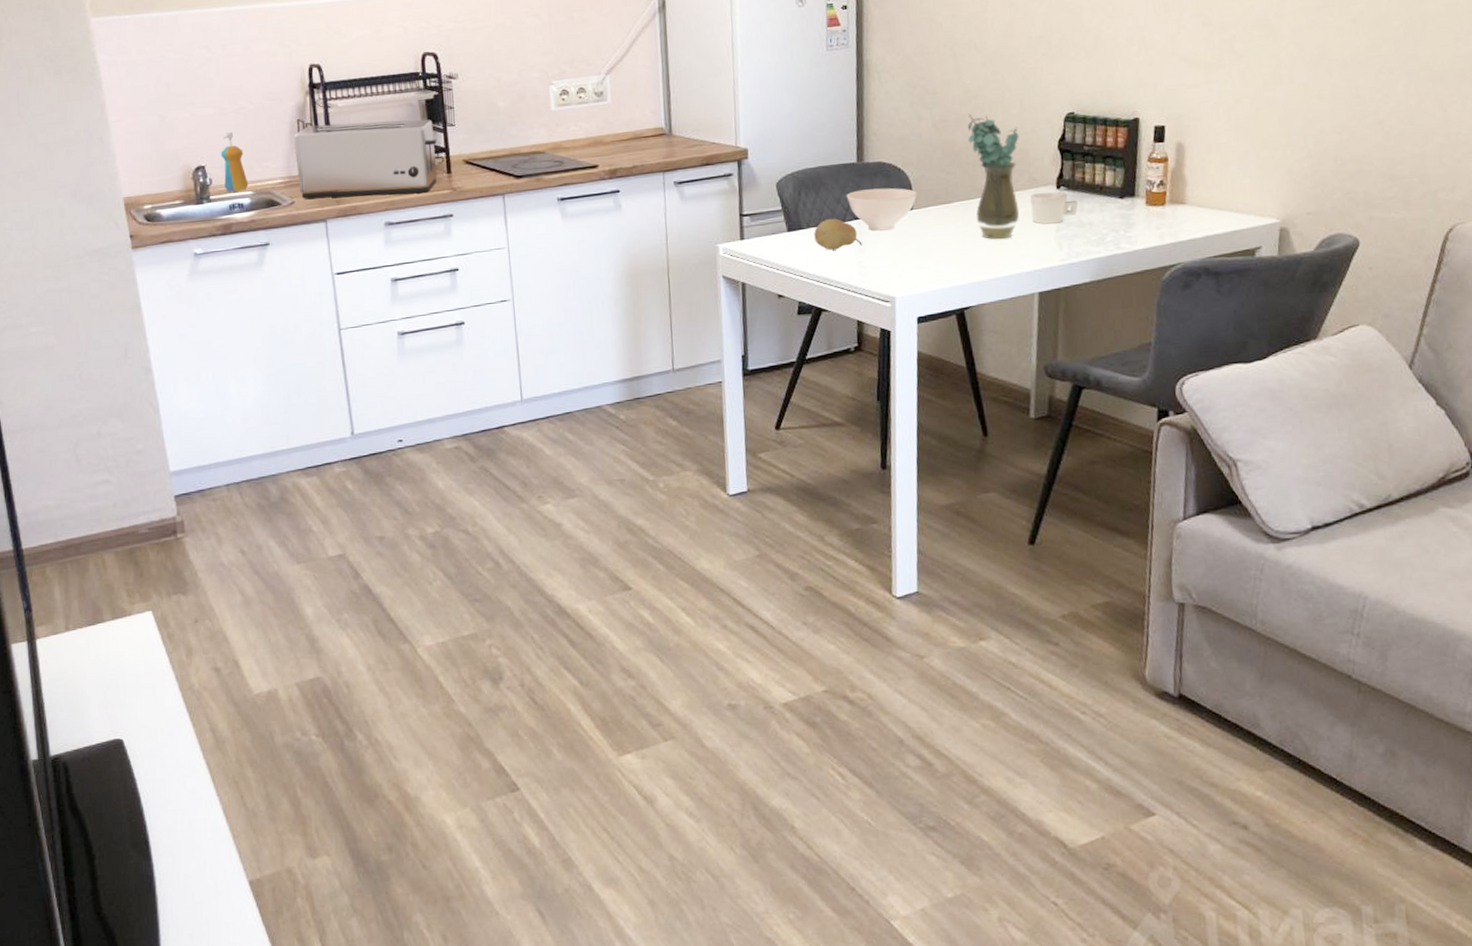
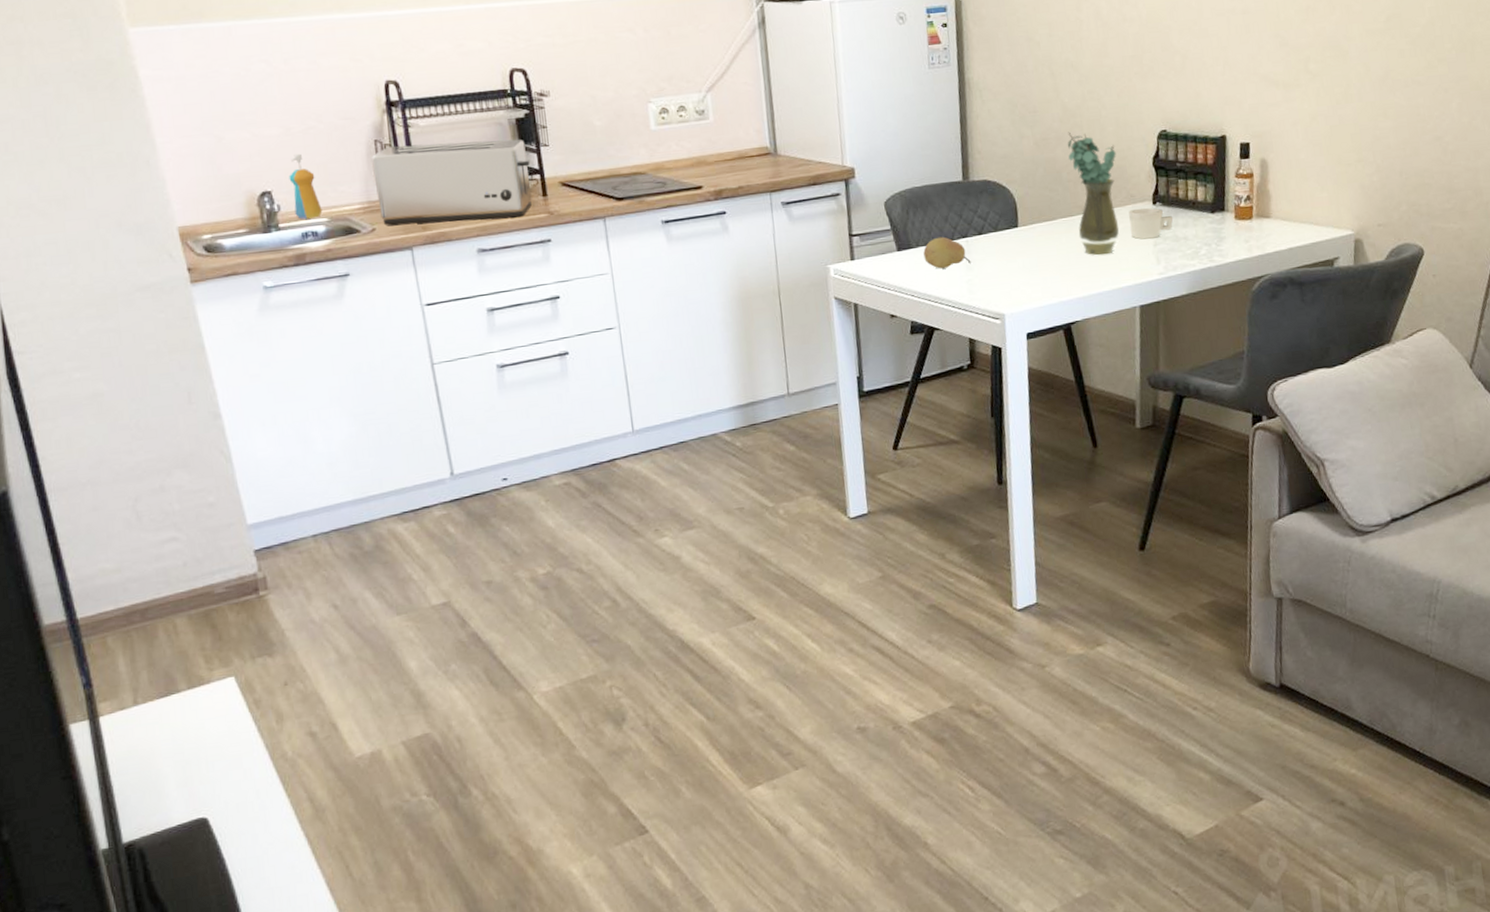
bowl: present [846,188,918,231] -> none [953,205,1022,249]

